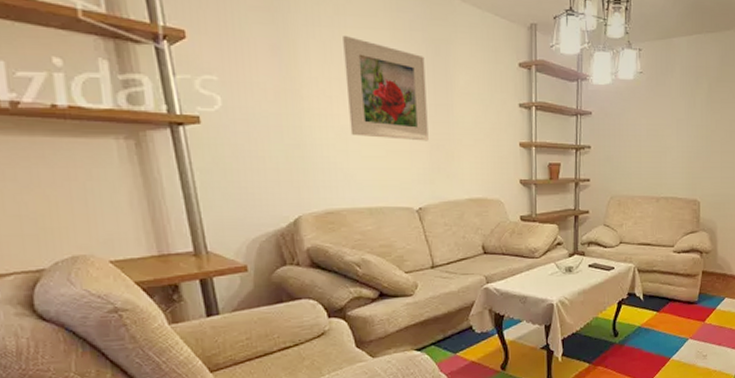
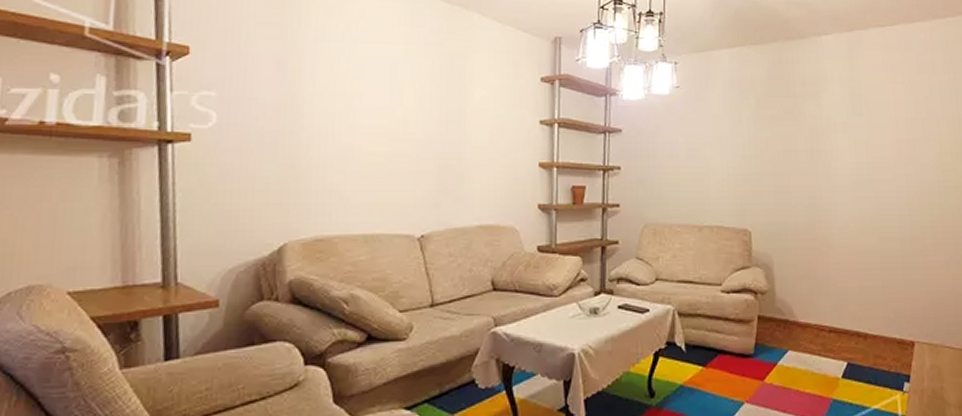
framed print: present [343,36,429,141] -> none [351,51,438,161]

